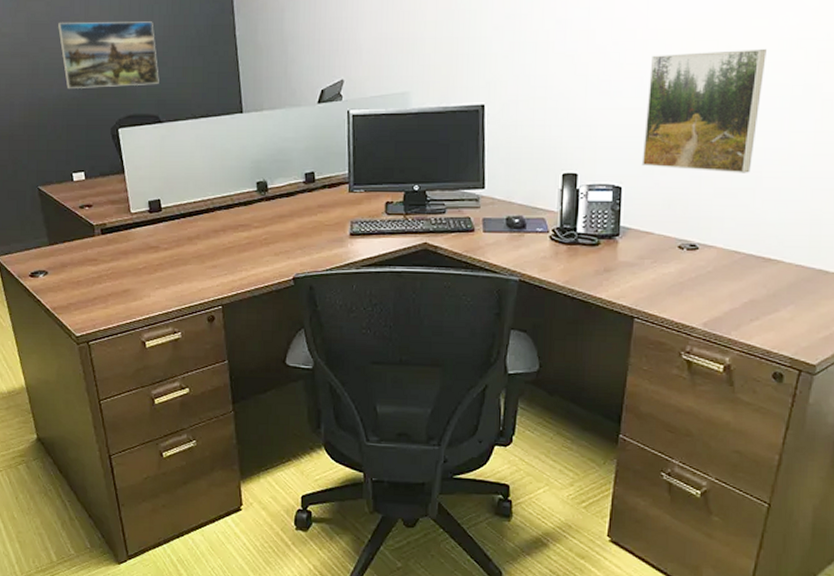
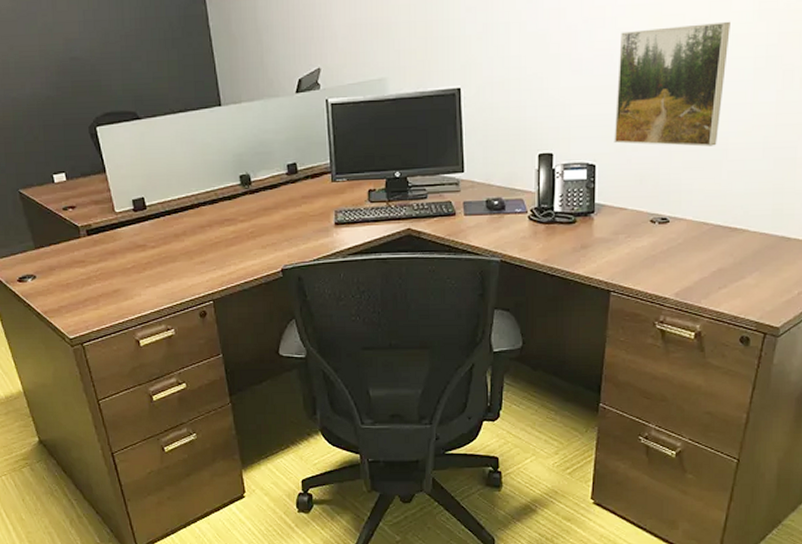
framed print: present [58,21,159,88] -> none [26,14,134,87]

